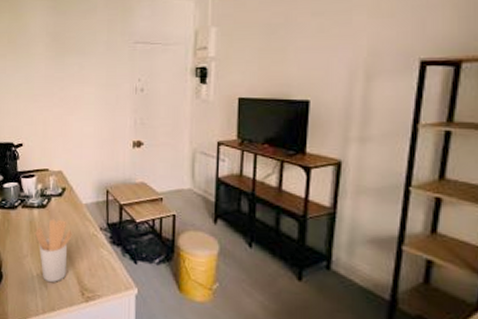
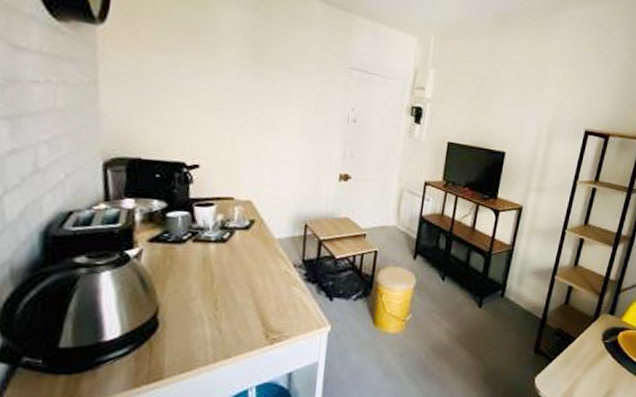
utensil holder: present [35,219,72,282] -> none [210,255,259,326]

